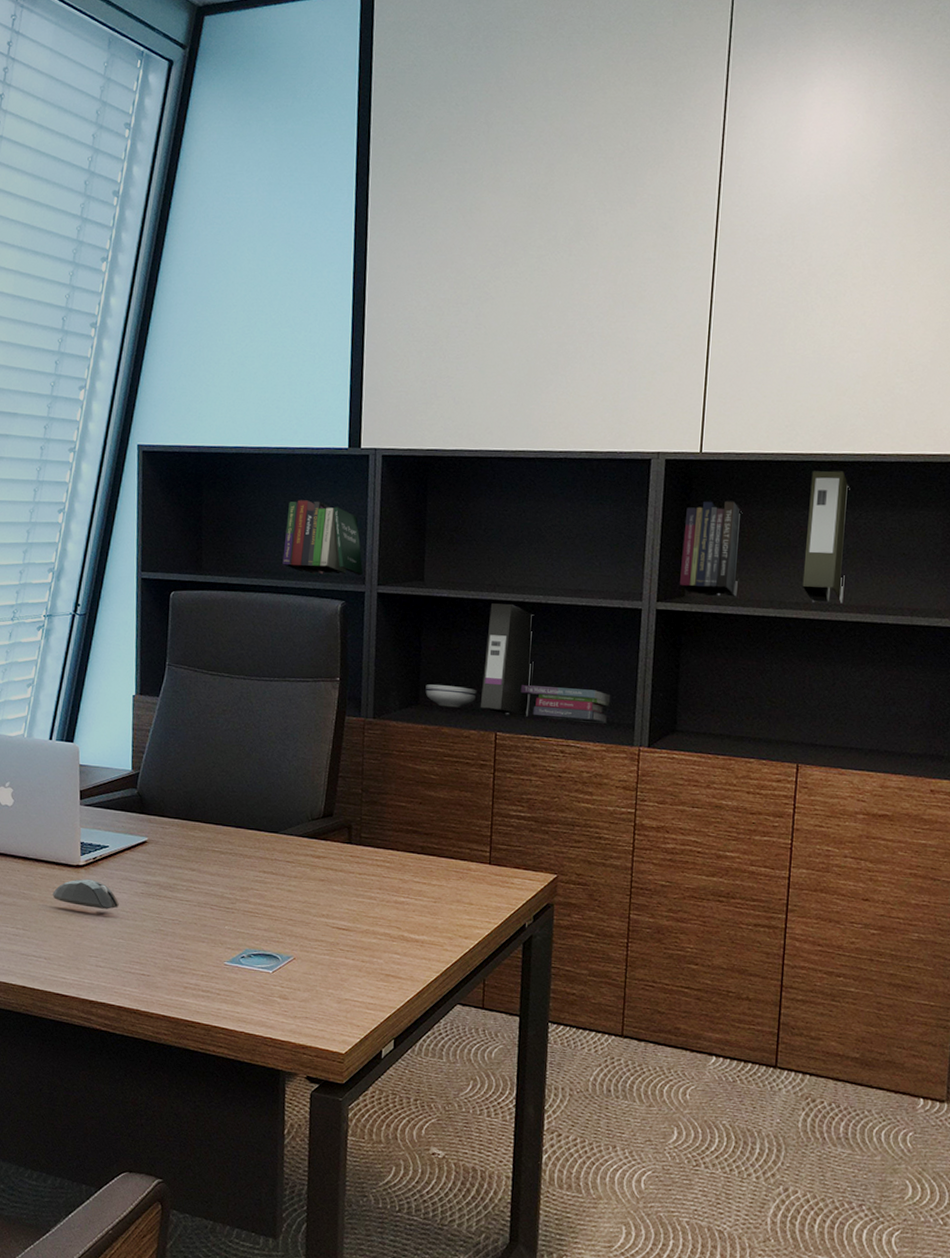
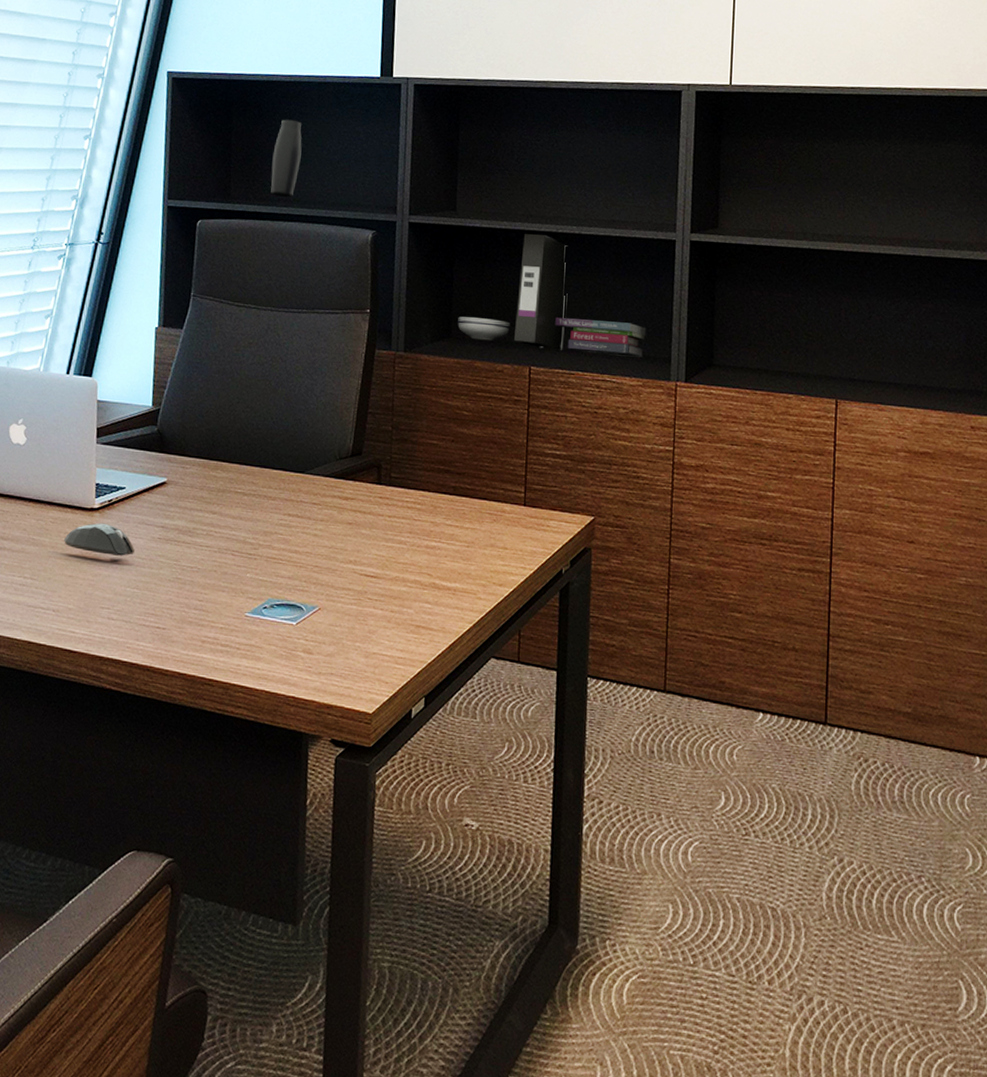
vase: none [241,491,271,570] -> present [271,119,302,198]
books: present [282,500,363,576] -> none [312,128,395,205]
books: present [680,501,743,598] -> none [713,132,774,230]
binder: present [802,470,850,605] -> none [834,104,878,237]

